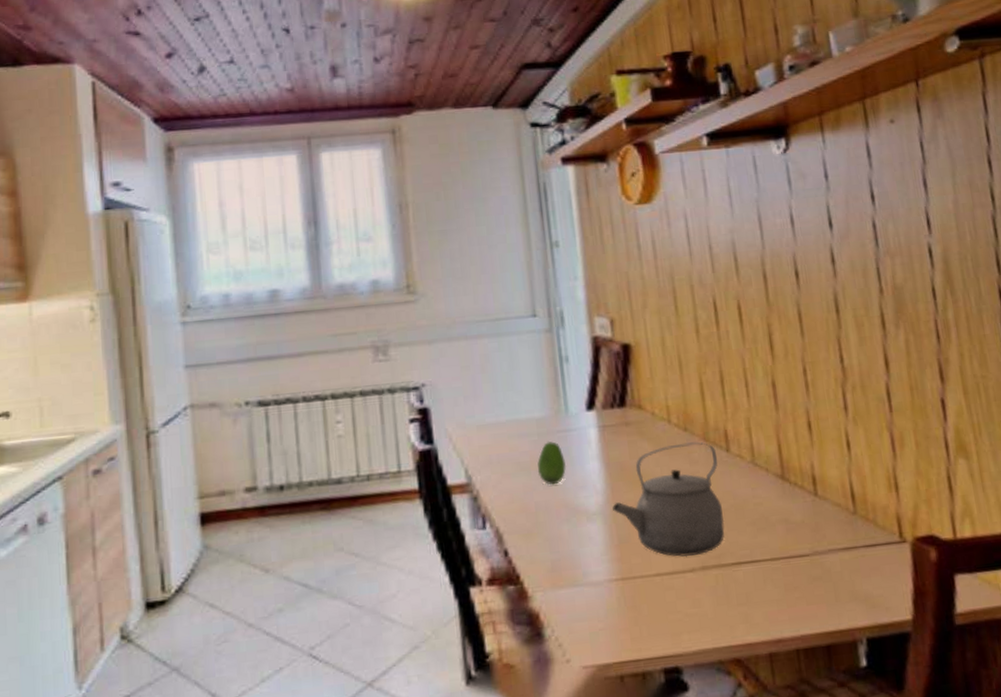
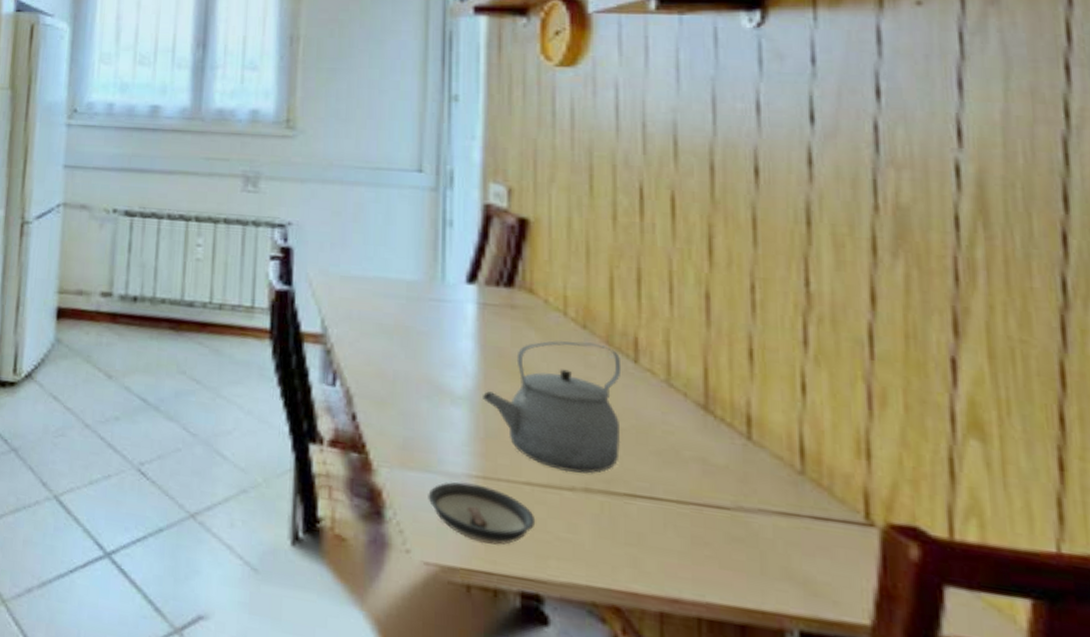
fruit: present [537,441,567,485] -> none [402,307,435,356]
saucer: none [578,585,668,636] -> present [428,481,536,545]

